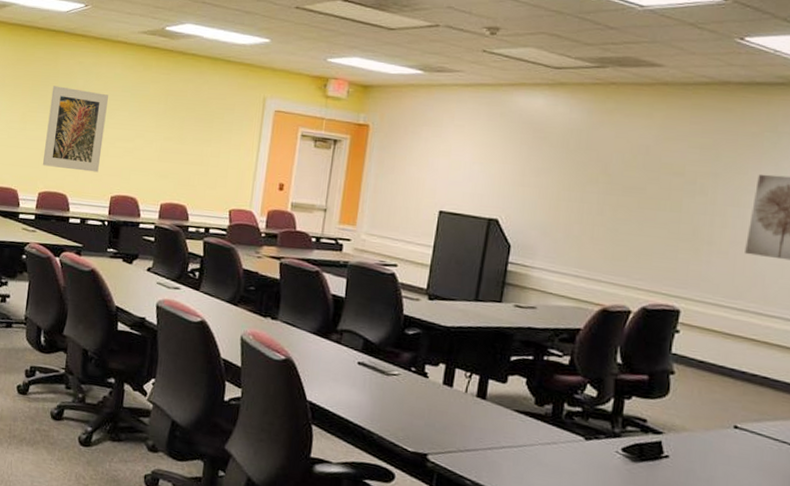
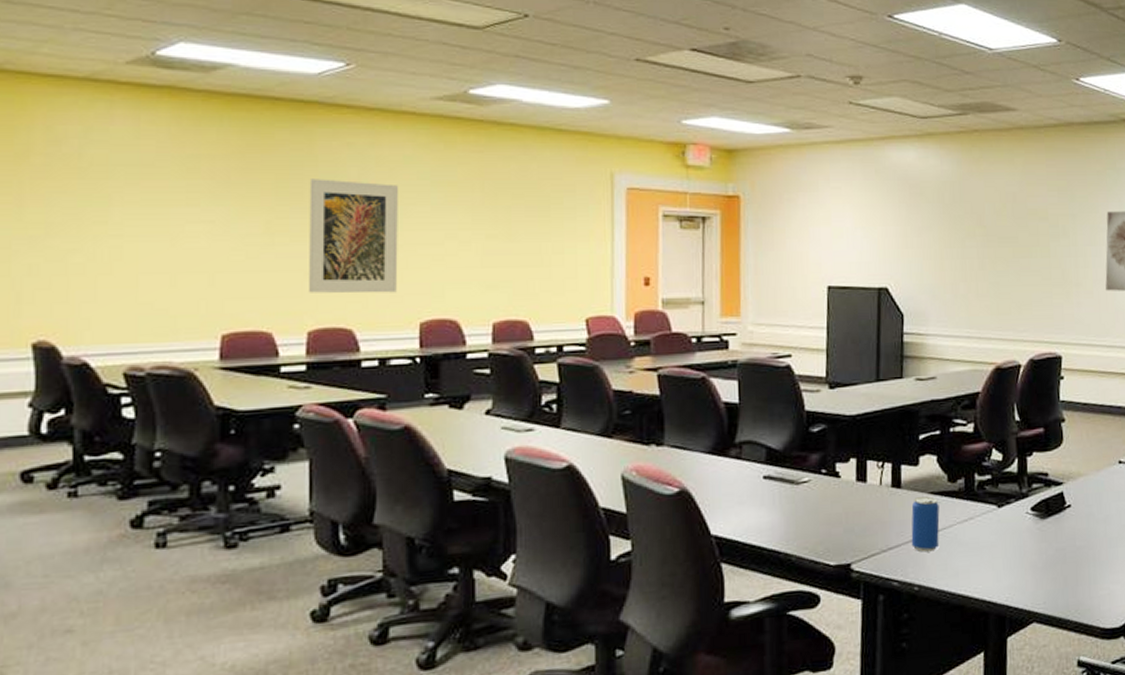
beverage can: none [489,411,523,464] -> present [911,496,940,552]

